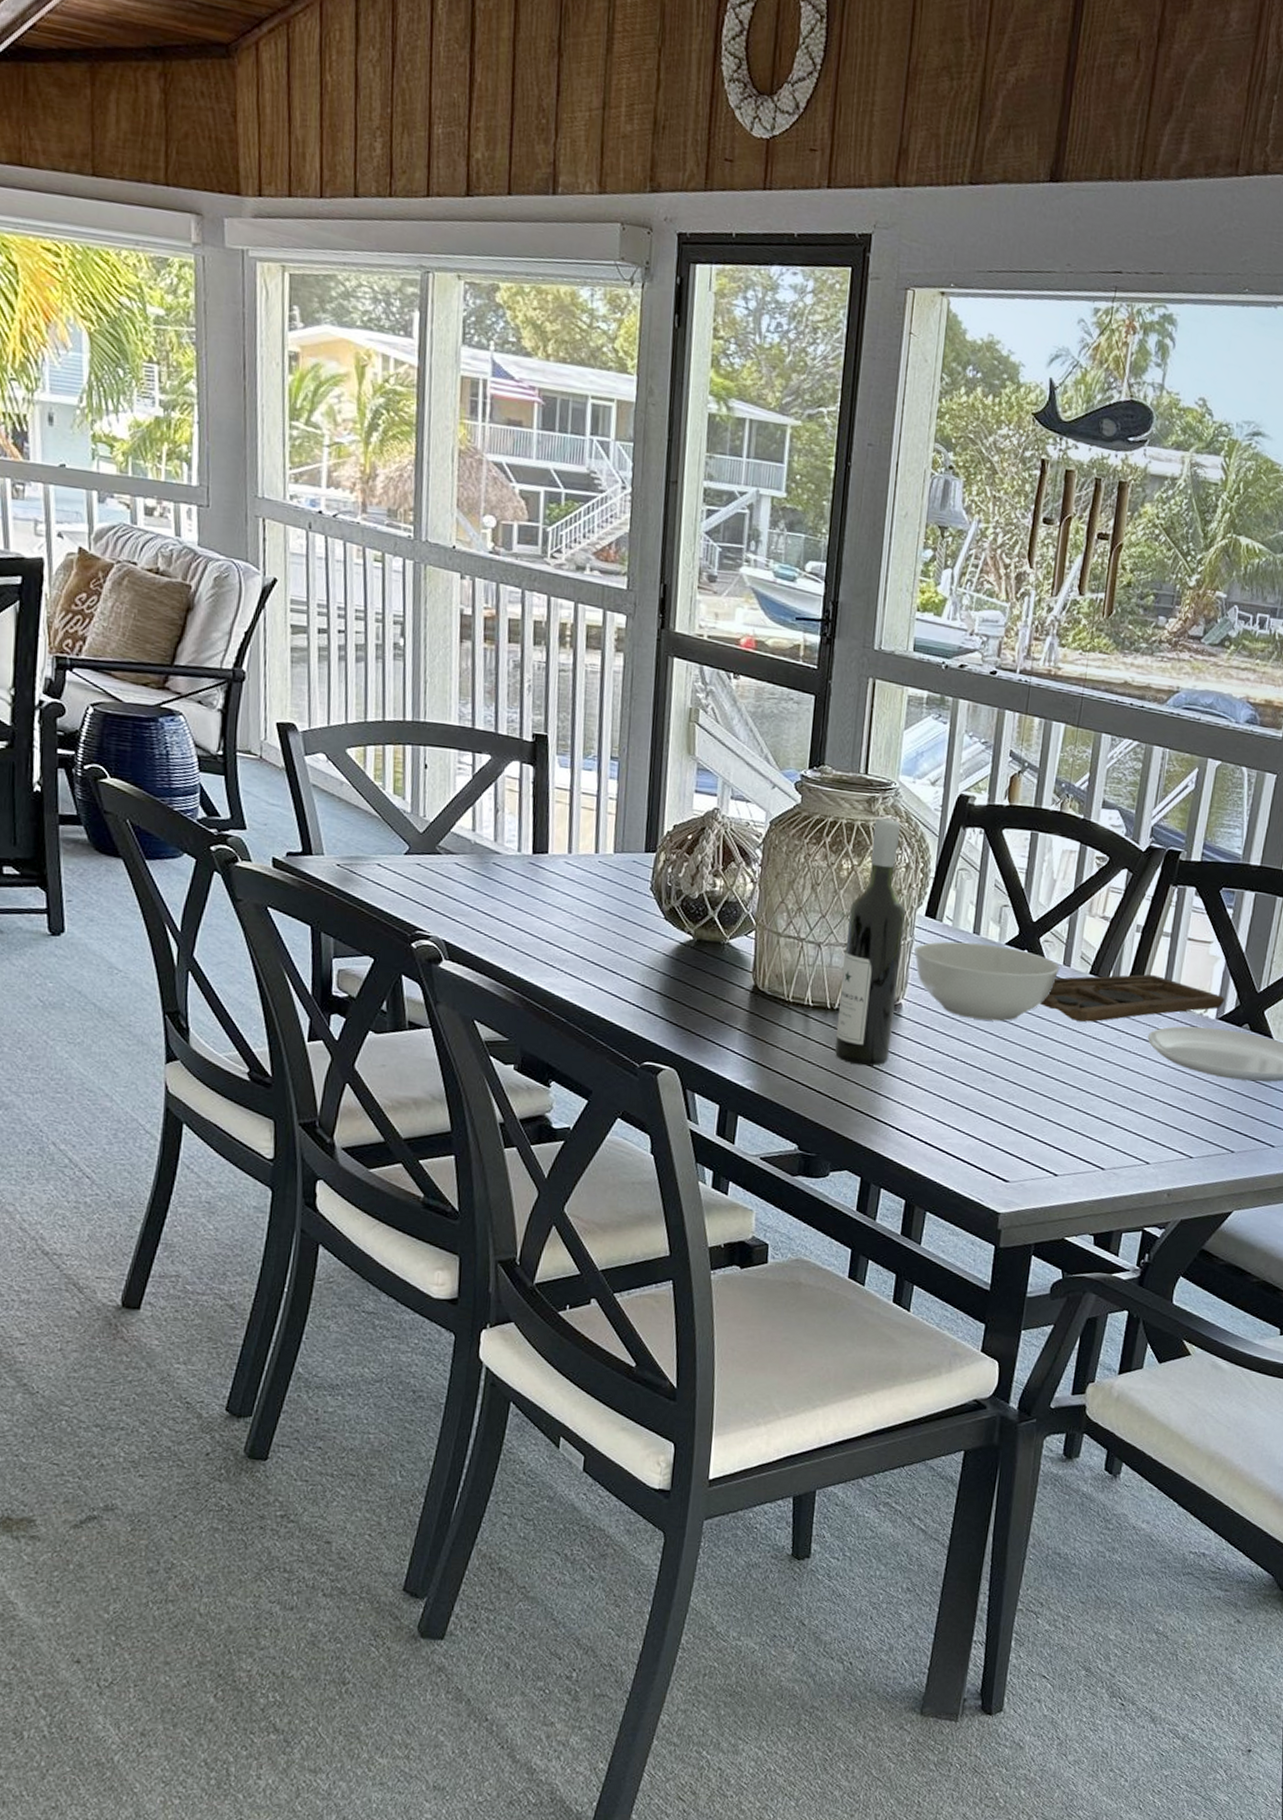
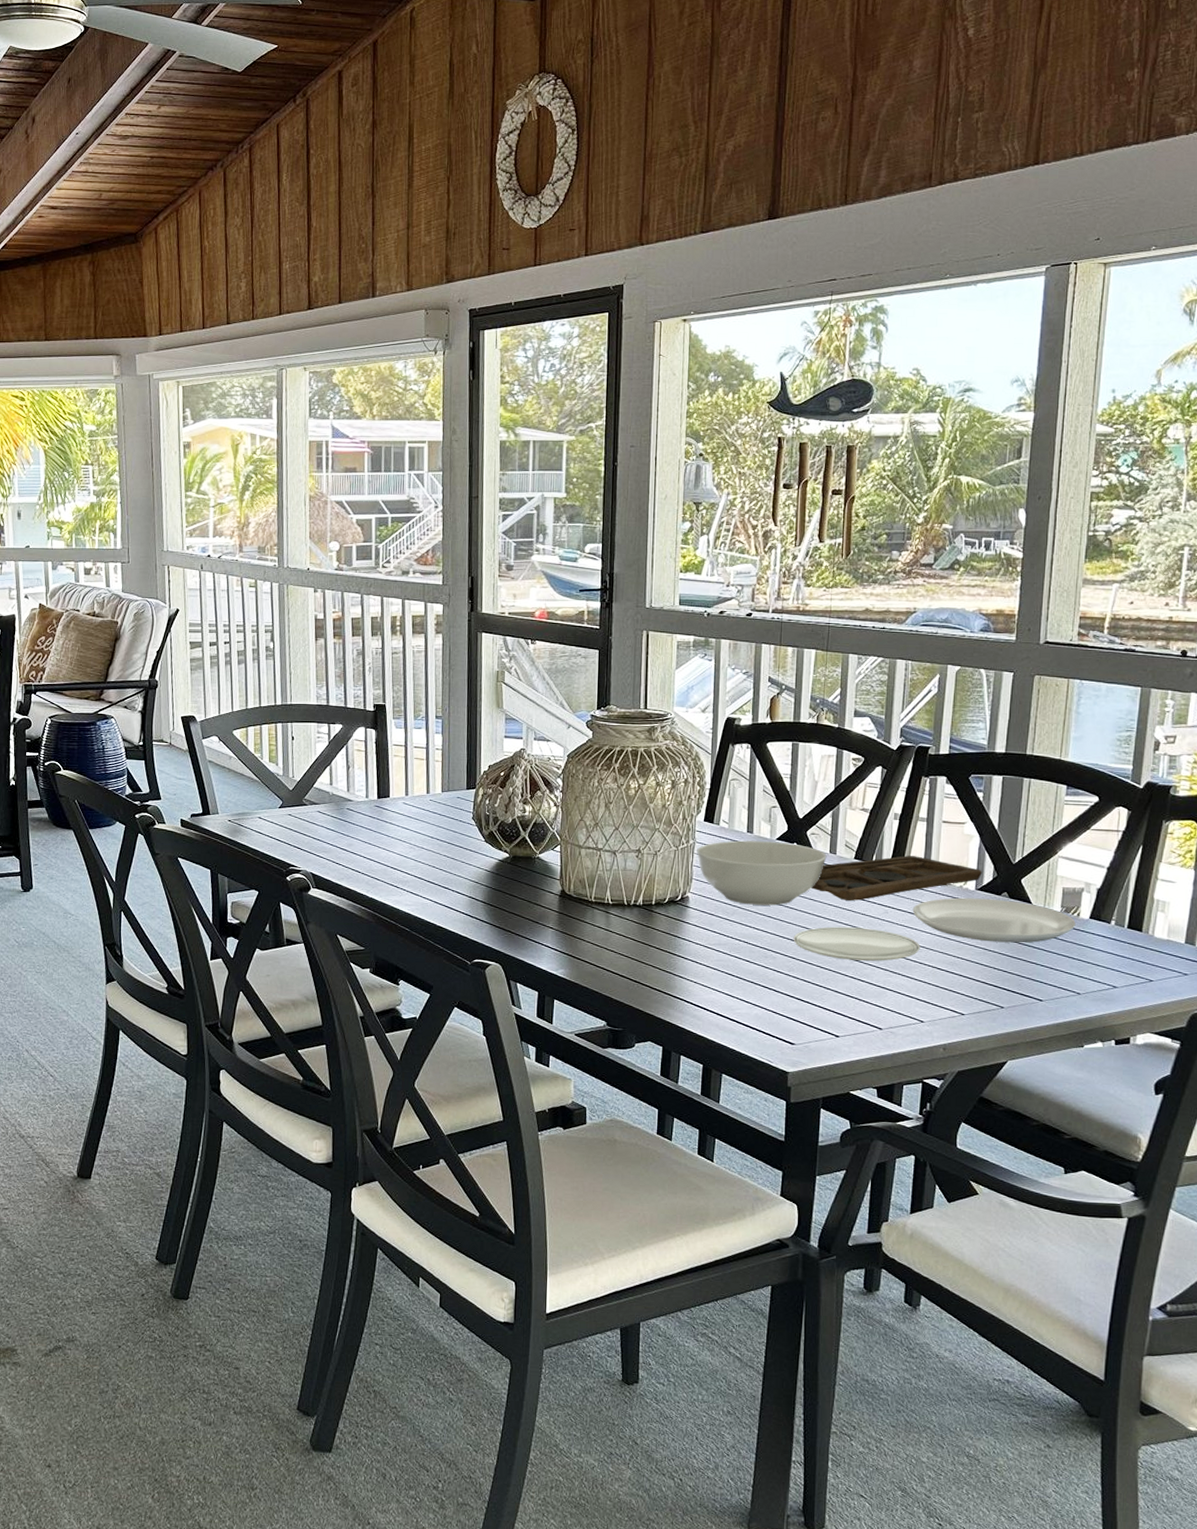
bottle: present [835,818,906,1066] -> none [633,744,687,951]
plate: none [1015,1049,1153,1093] -> present [793,926,920,961]

